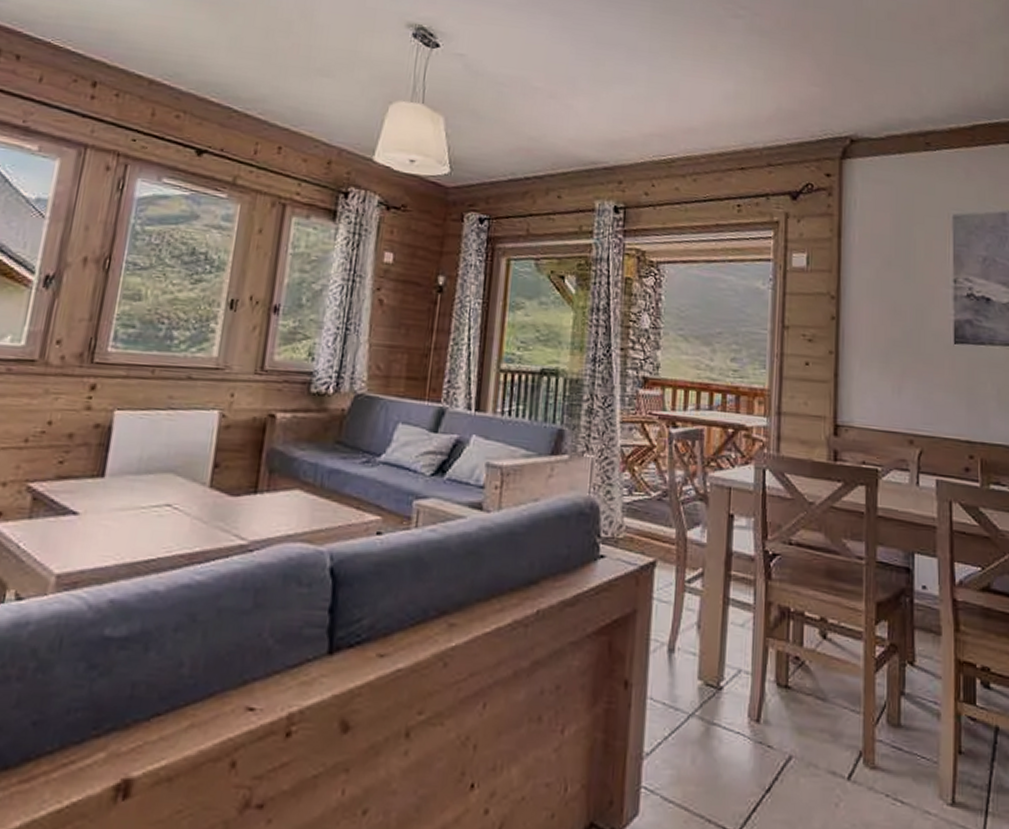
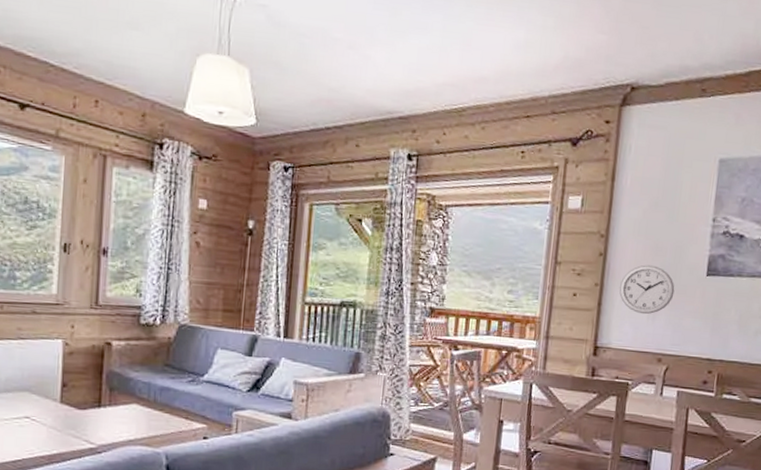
wall clock: none [856,330,920,388] -> present [619,265,675,315]

